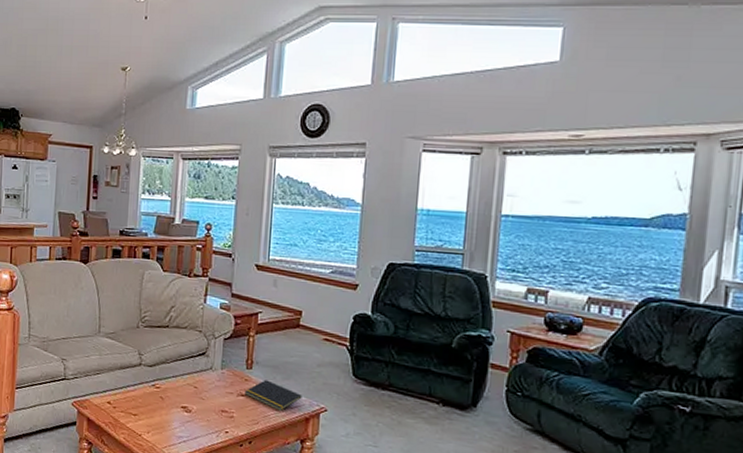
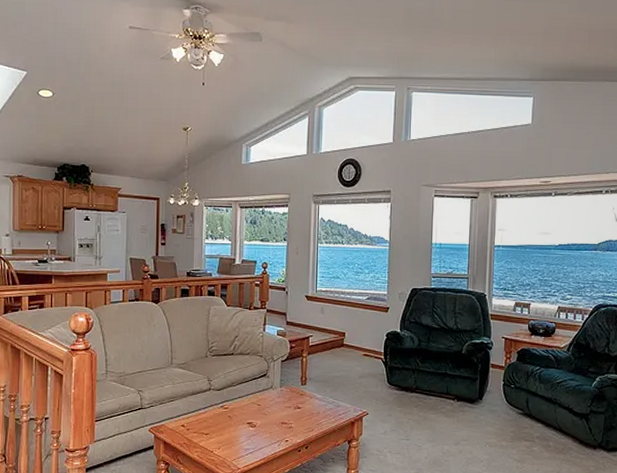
notepad: present [245,380,302,412] -> none [301,393,348,419]

